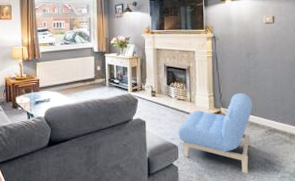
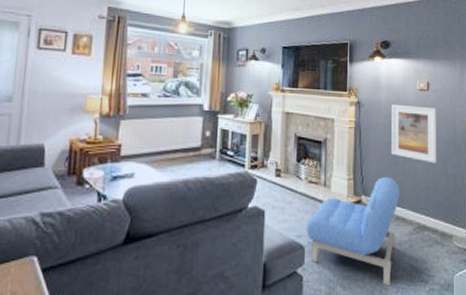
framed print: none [242,36,283,81] -> present [391,105,437,164]

